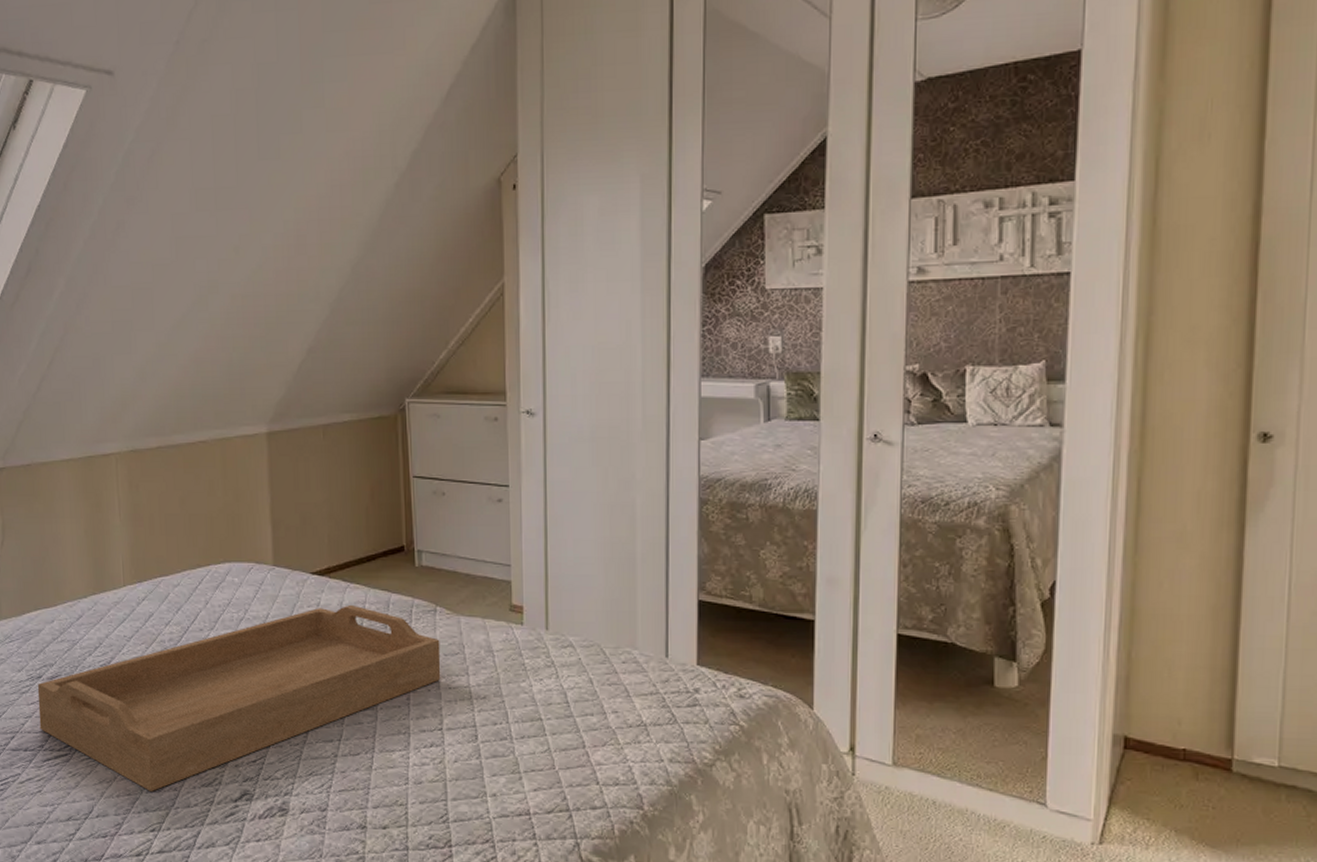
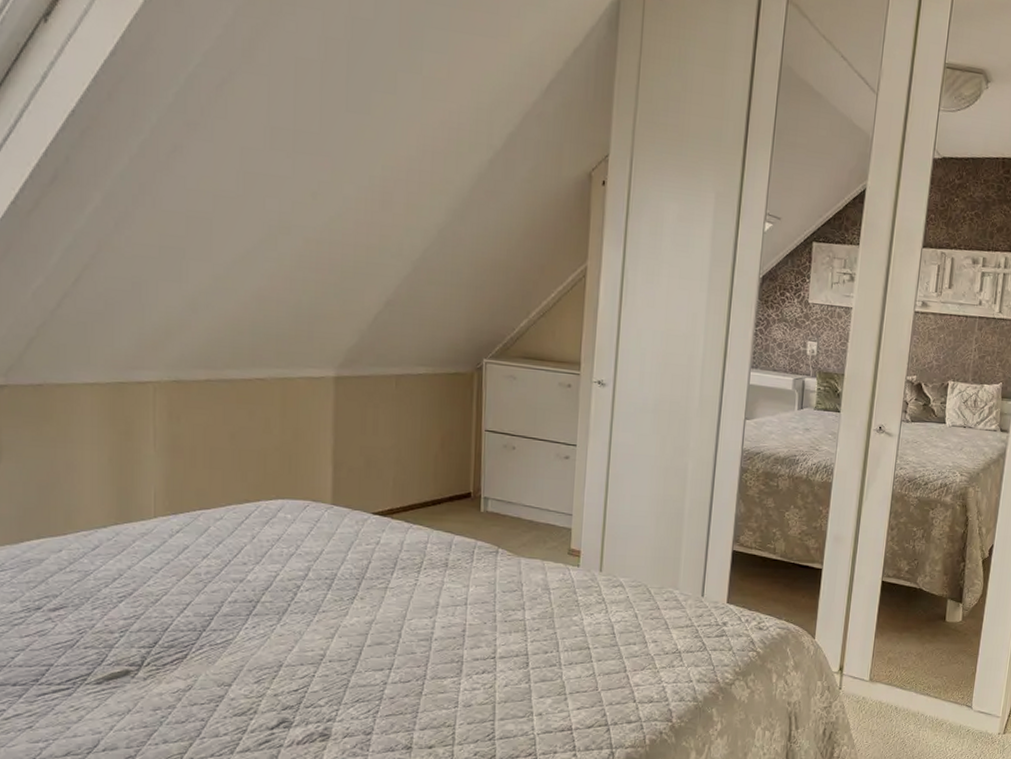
serving tray: present [37,604,441,791] -> none [34,544,500,723]

